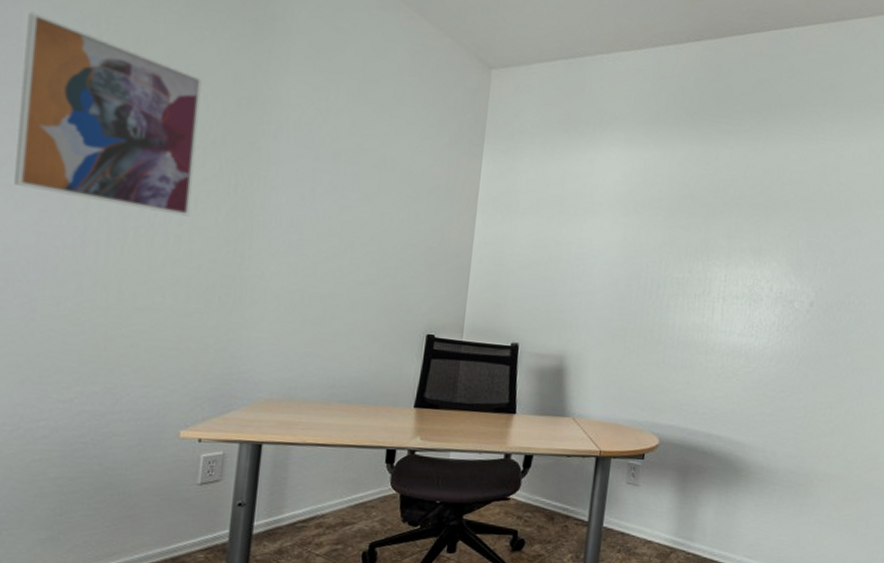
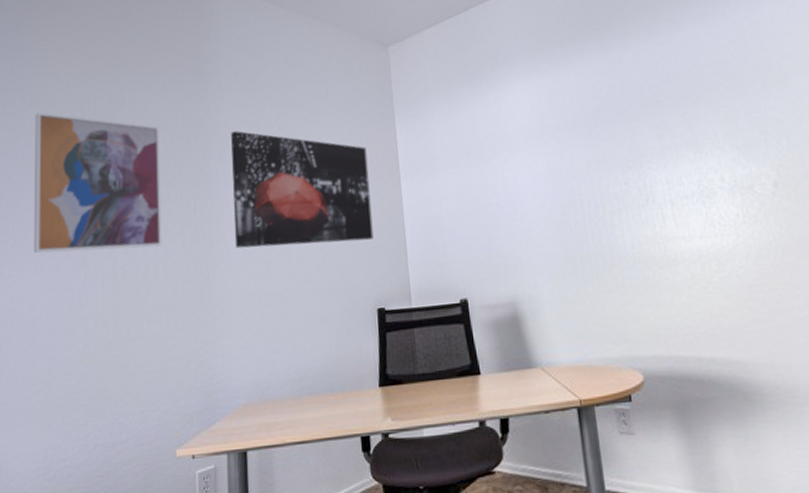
wall art: none [279,110,447,266] -> present [231,131,374,249]

